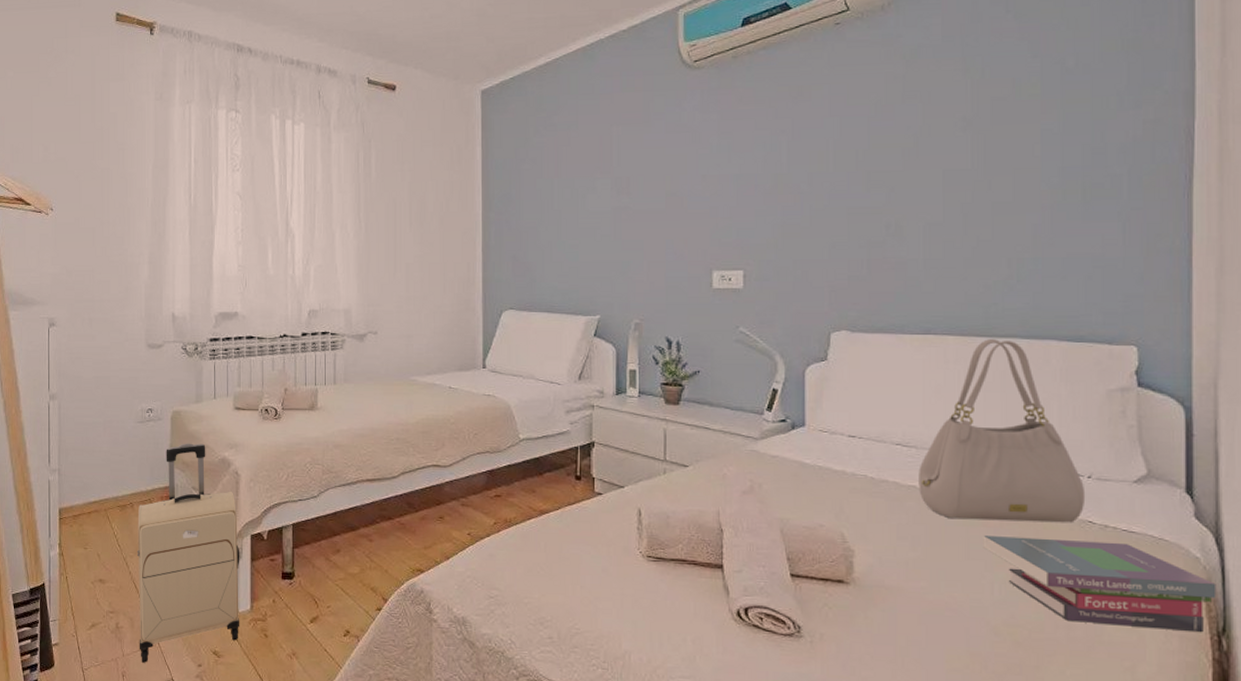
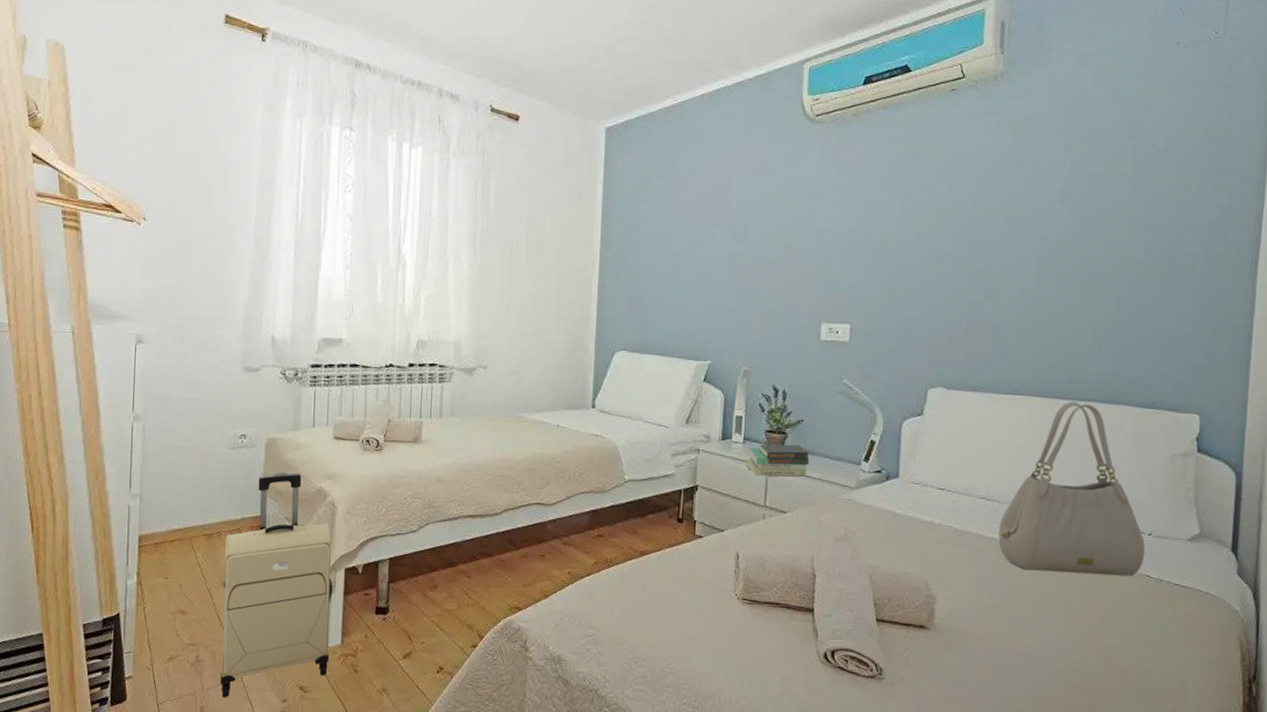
books: none [642,396,709,430] -> present [745,444,810,477]
books: present [983,536,1217,633] -> none [1052,586,1251,680]

